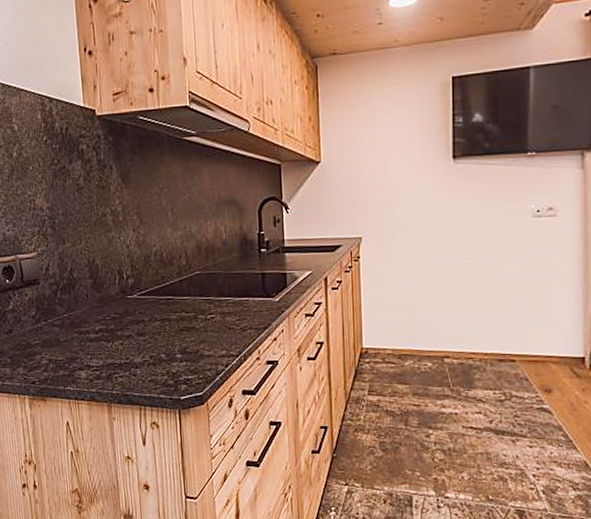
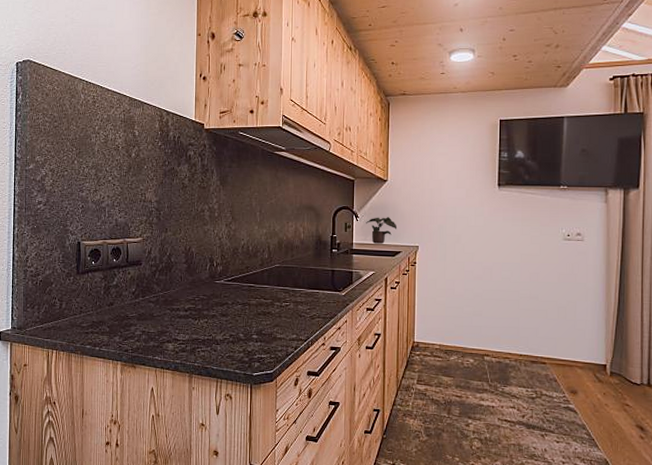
potted plant: none [298,206,336,239] -> present [366,217,398,244]

